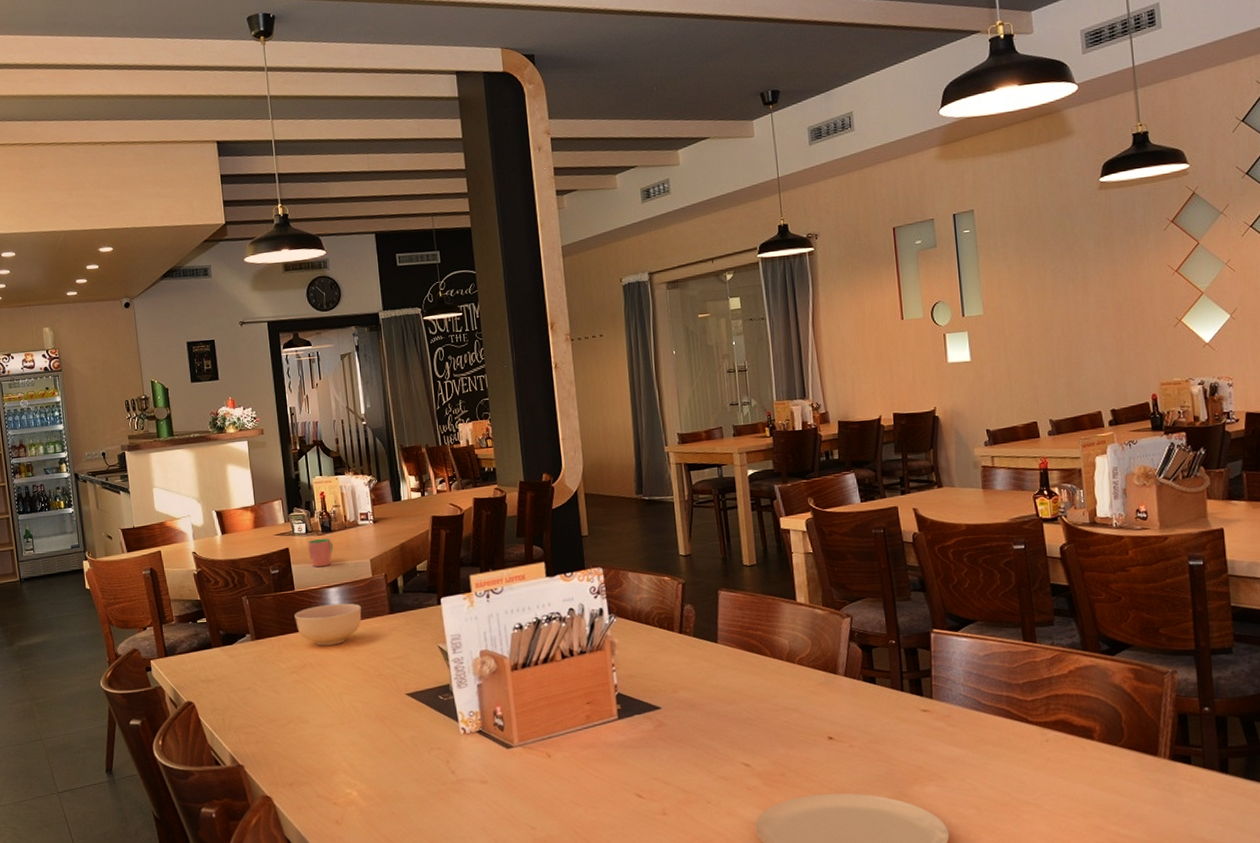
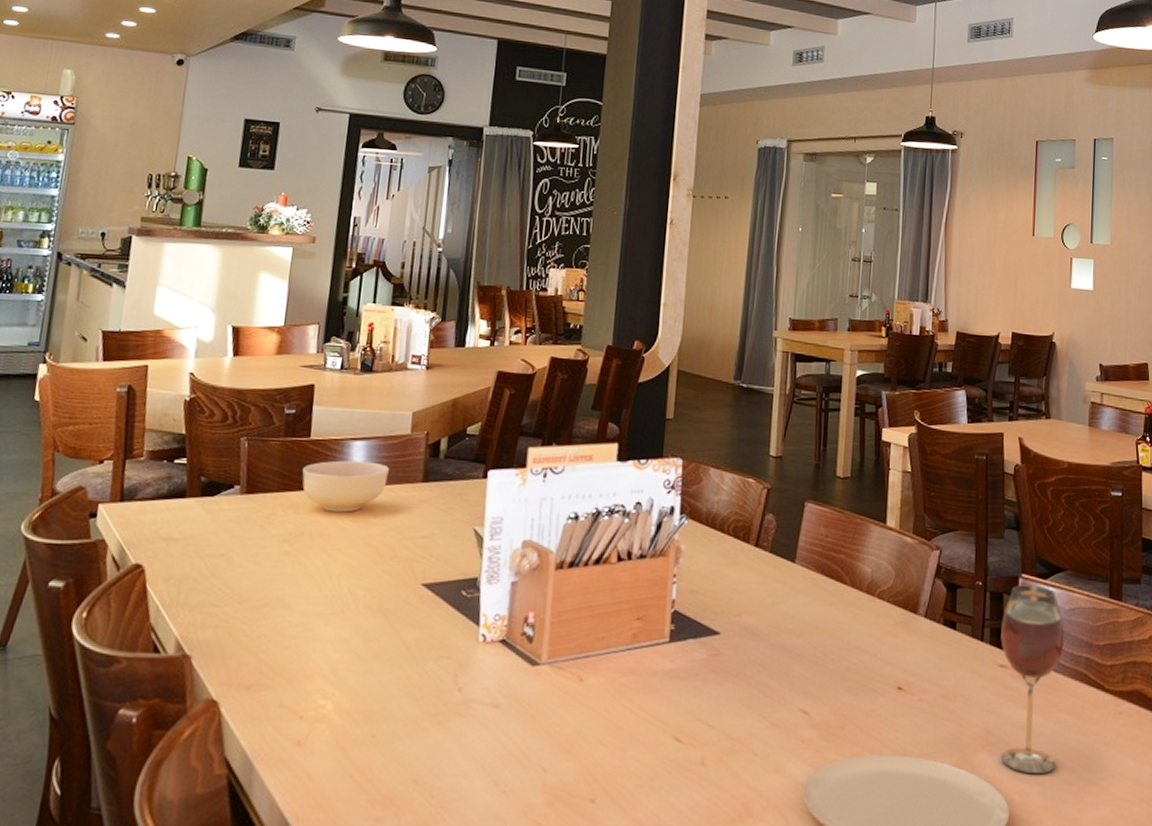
cup: present [308,539,334,568] -> none [338,379,372,414]
wineglass: none [918,638,988,800] -> present [1001,585,1064,775]

